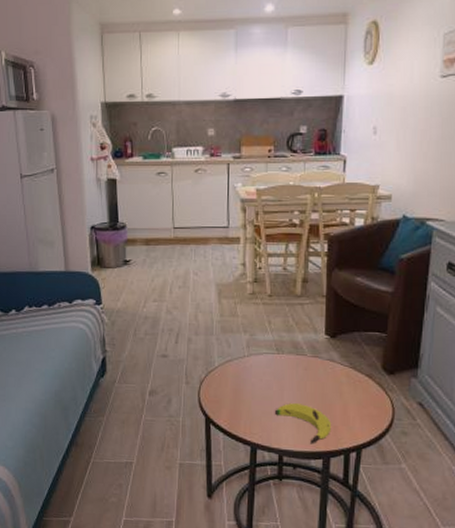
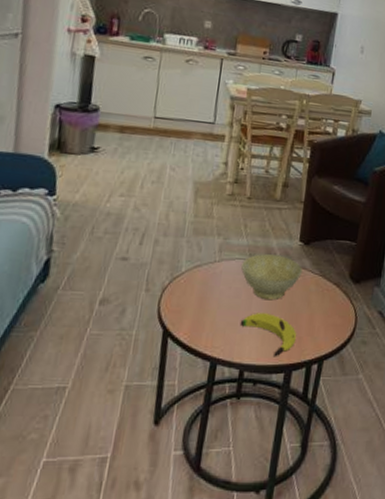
bowl: none [270,348,331,392] -> present [241,254,302,301]

